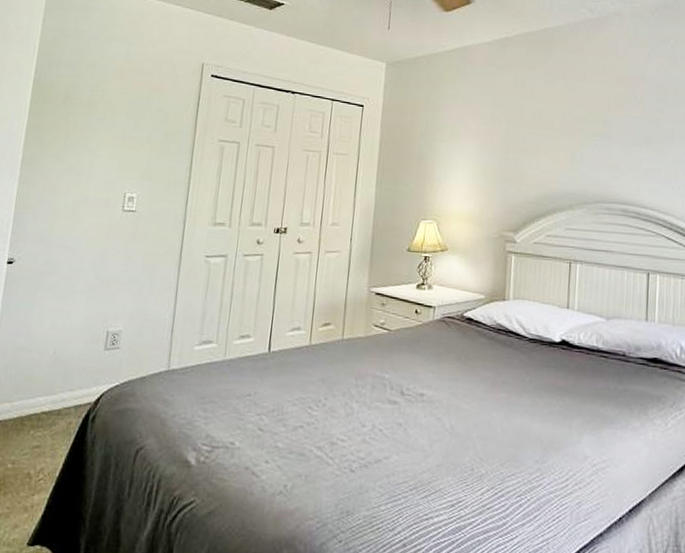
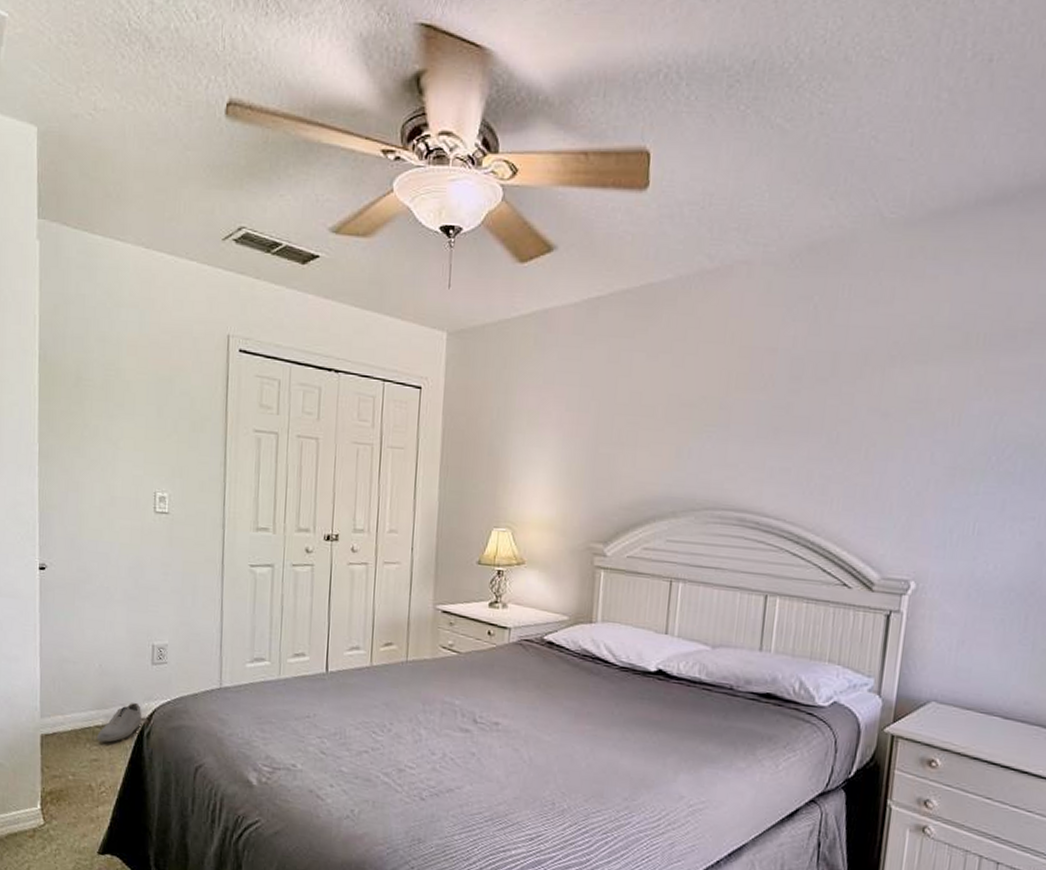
shoe: none [42,388,90,428] -> present [97,703,142,743]

